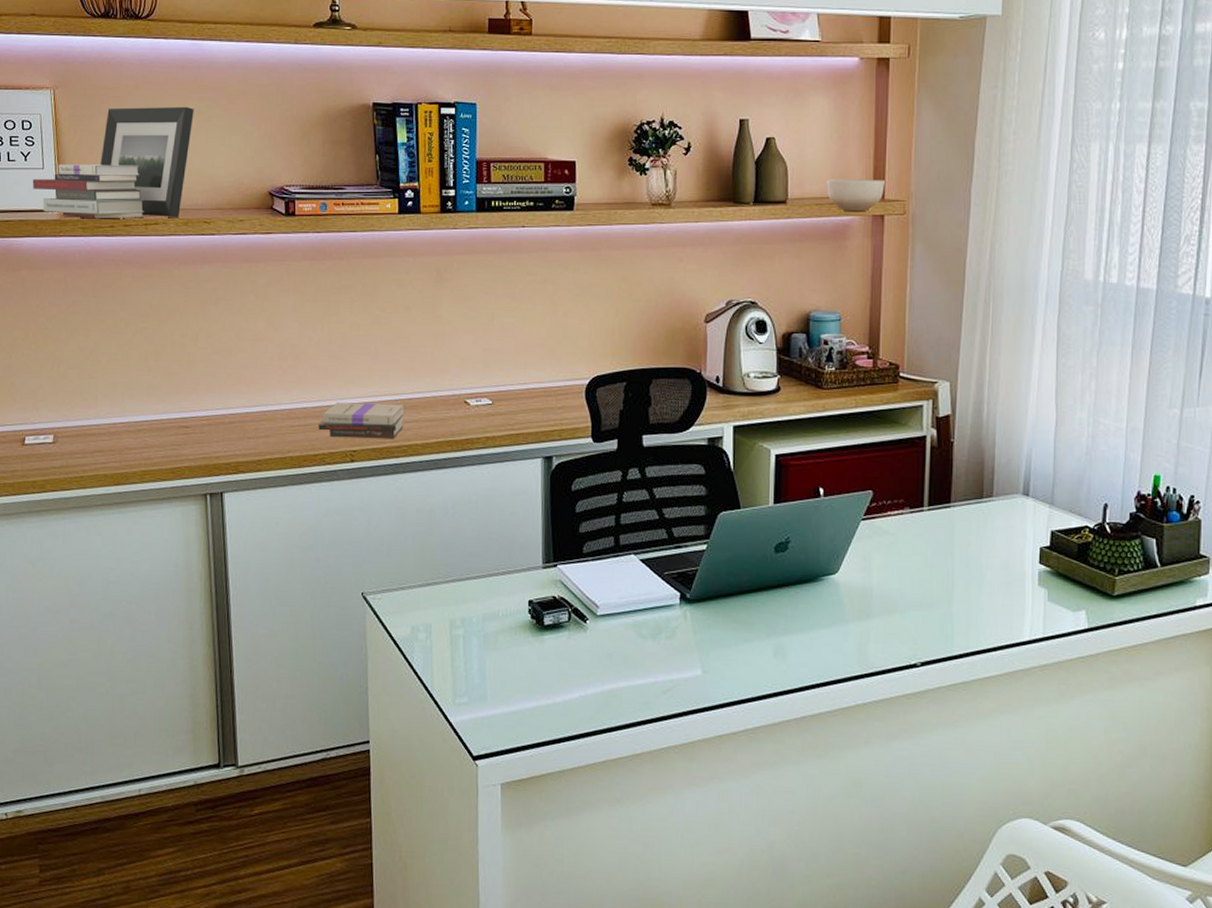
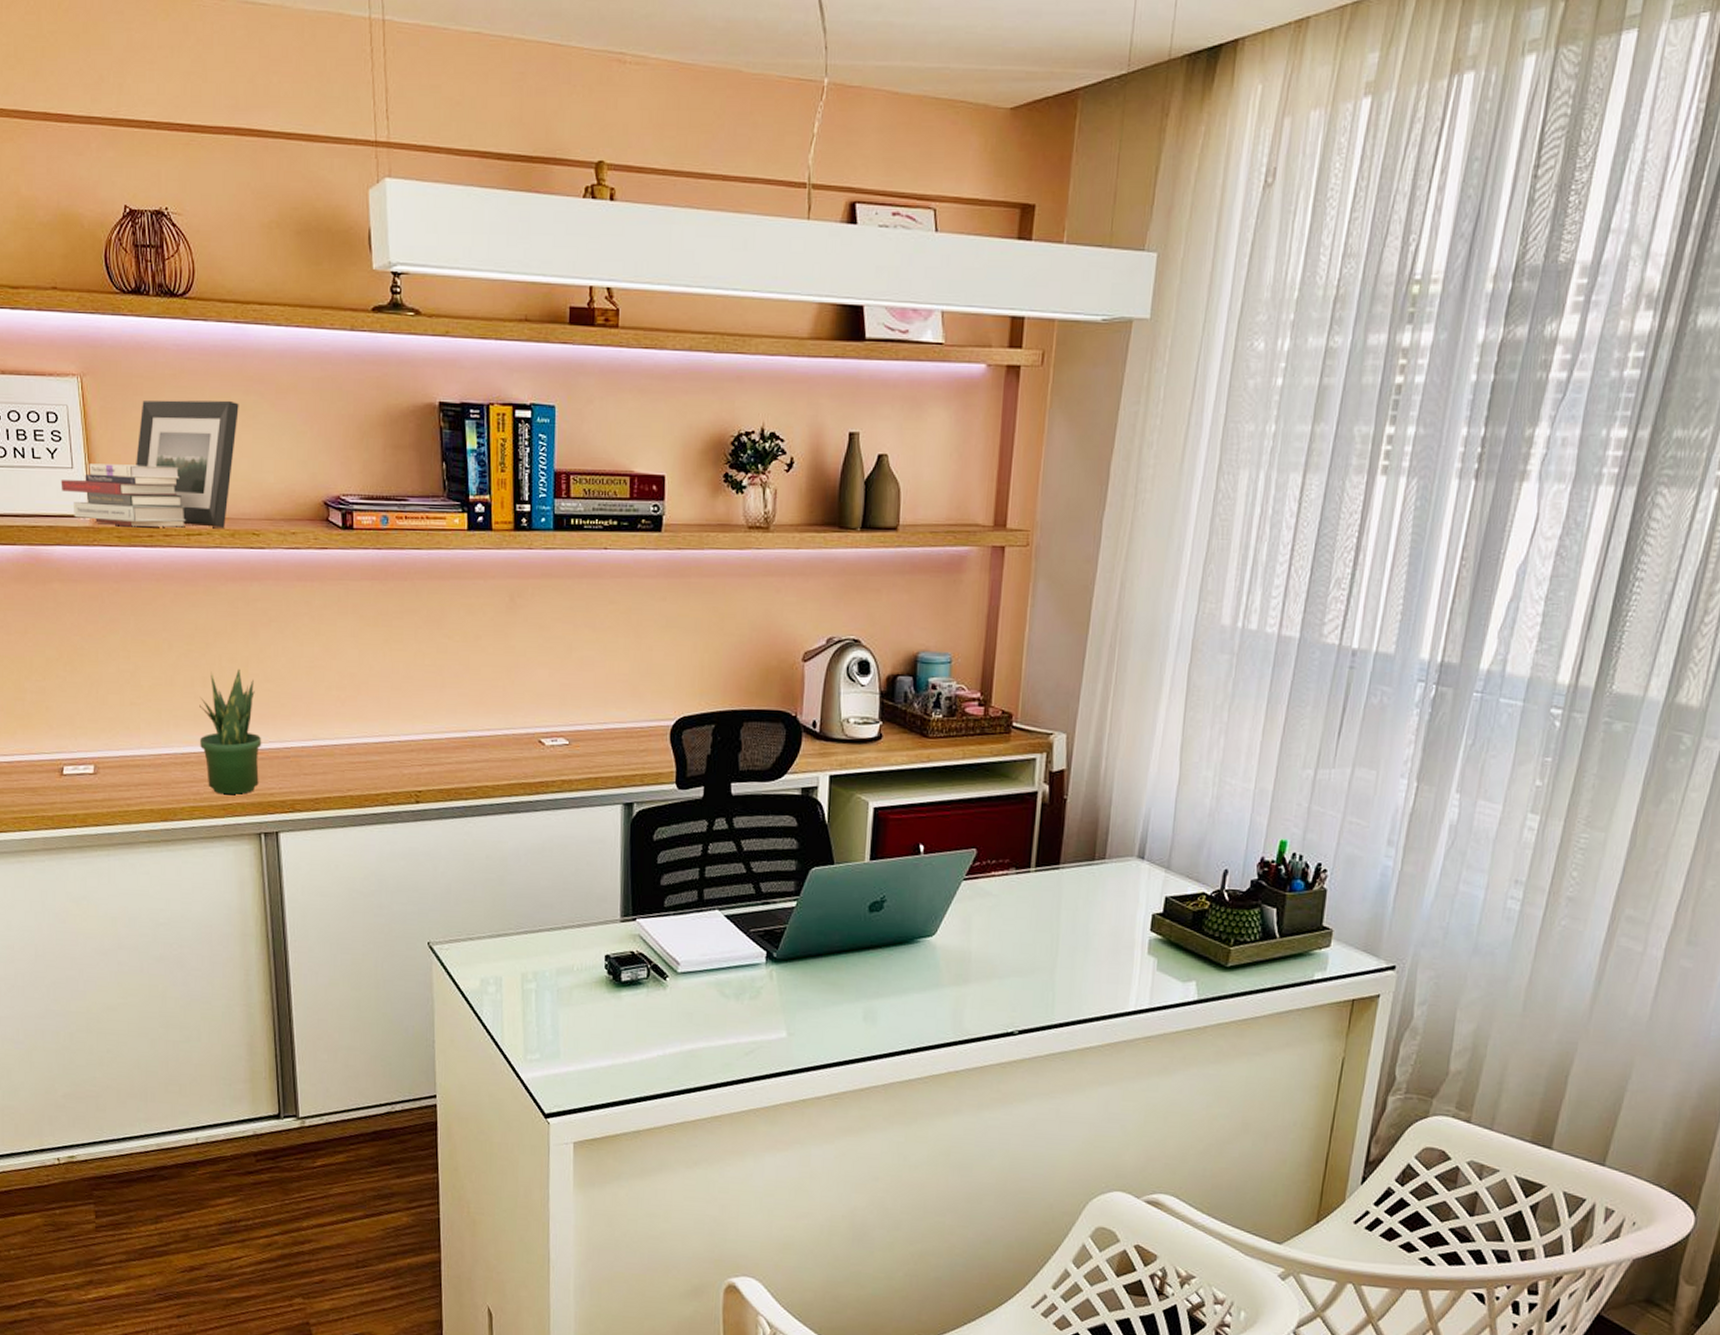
planter: none [152,343,209,459] -> present [199,668,262,795]
books: present [318,402,405,438] -> none [380,738,474,779]
bowl: present [827,179,885,211] -> none [943,504,1008,541]

